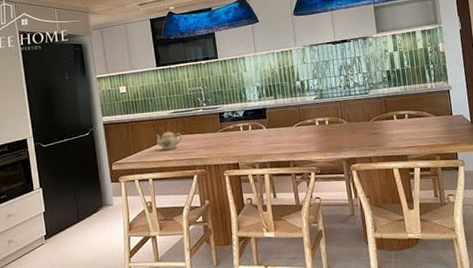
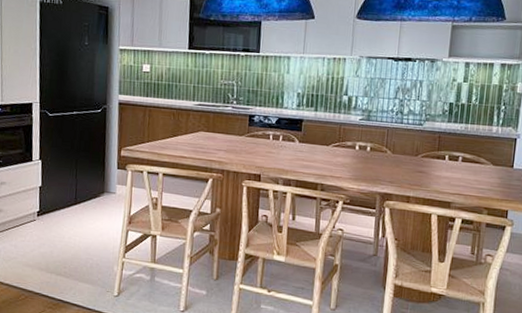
teapot: present [156,130,182,150] -> none [174,123,204,146]

